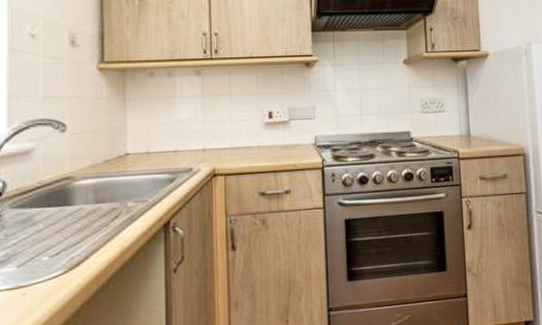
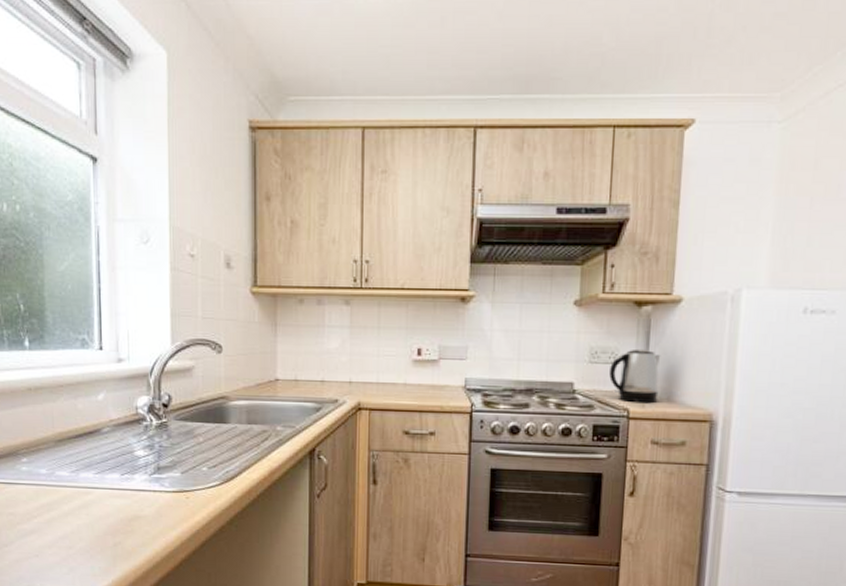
kettle: none [439,97,481,145] -> present [609,349,661,404]

